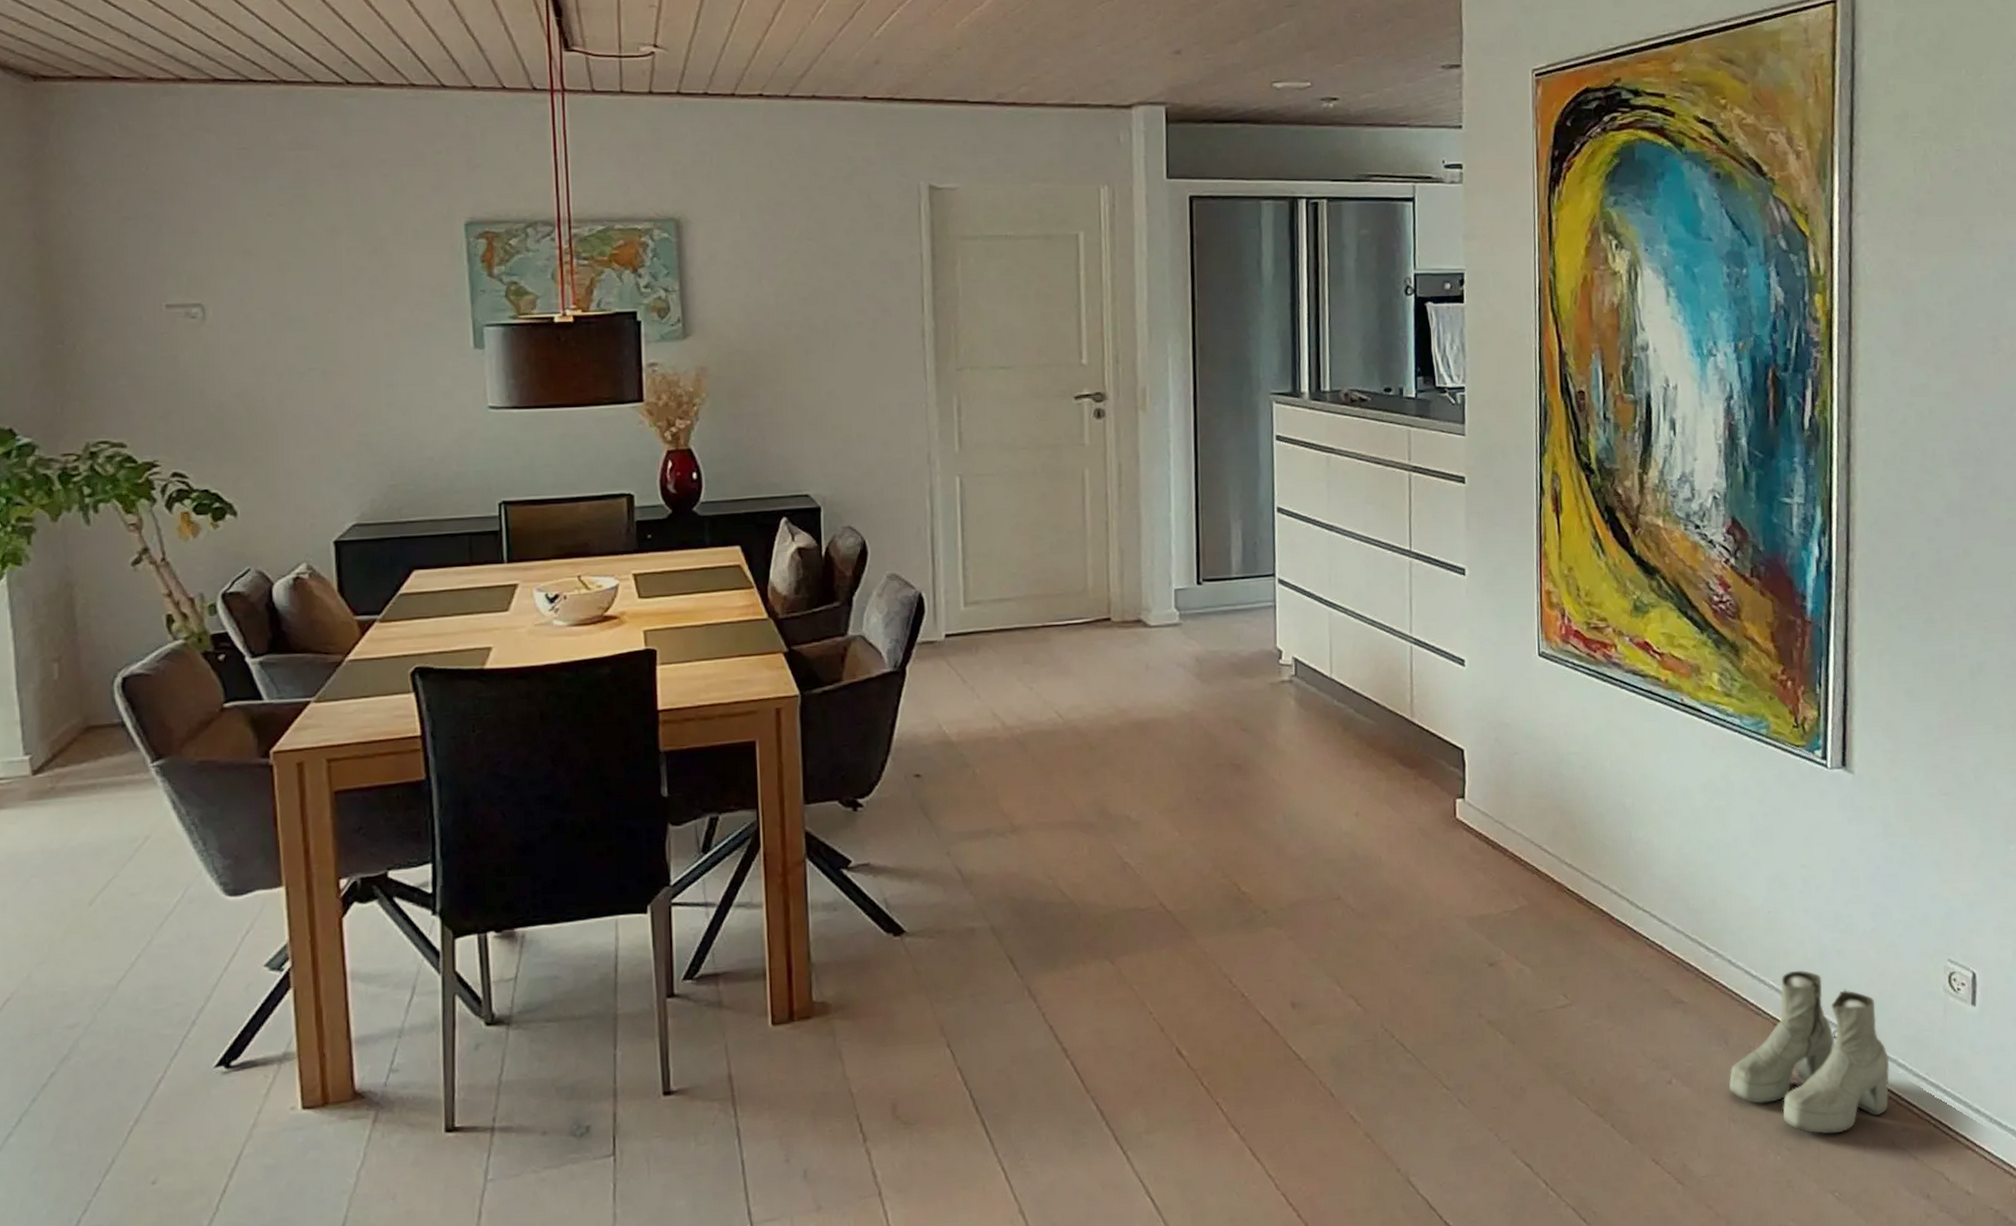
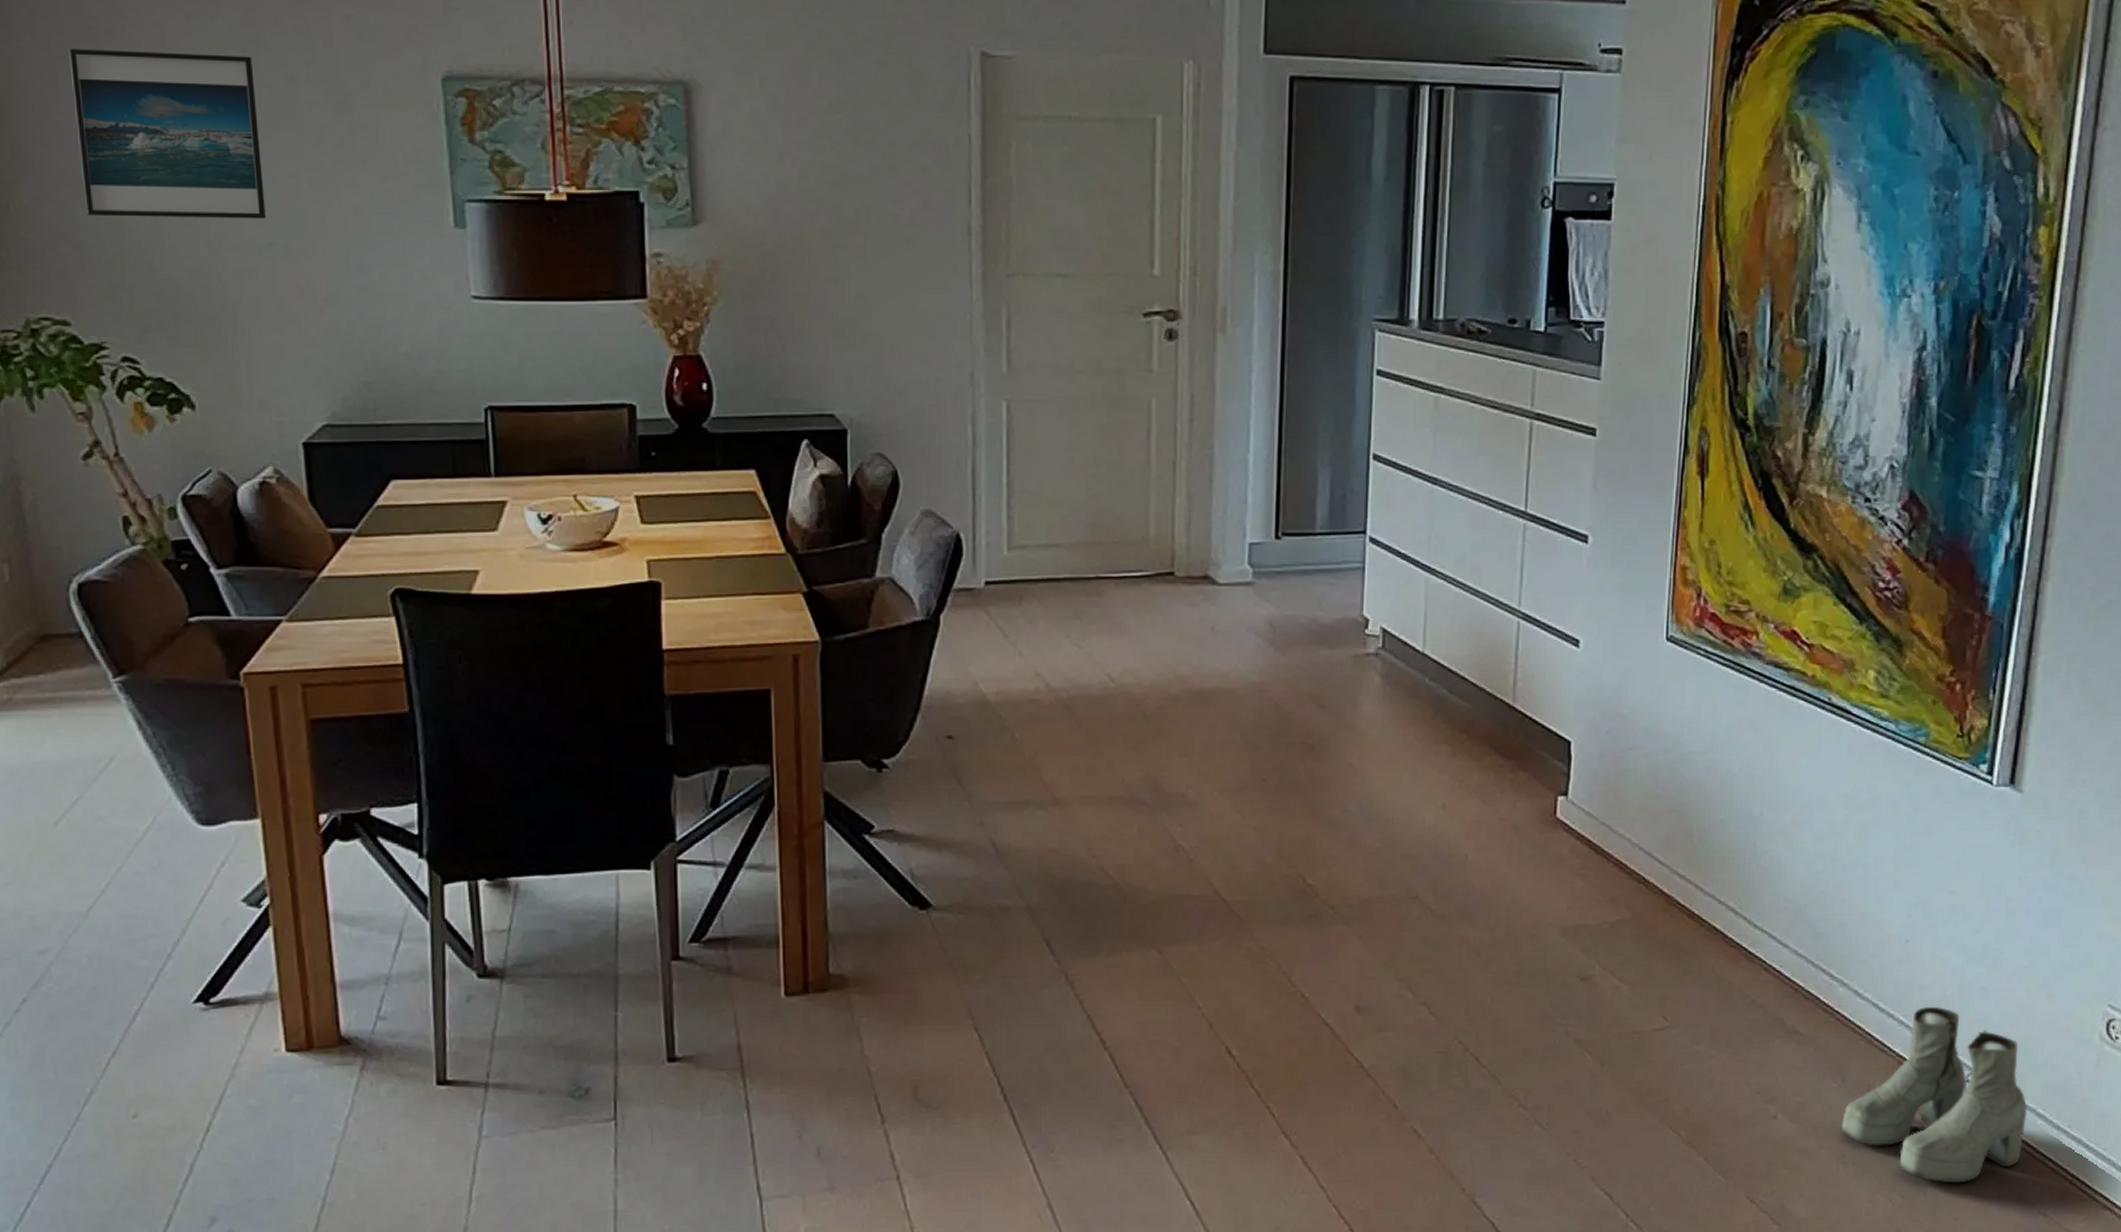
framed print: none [136,210,306,352] -> present [68,48,266,219]

